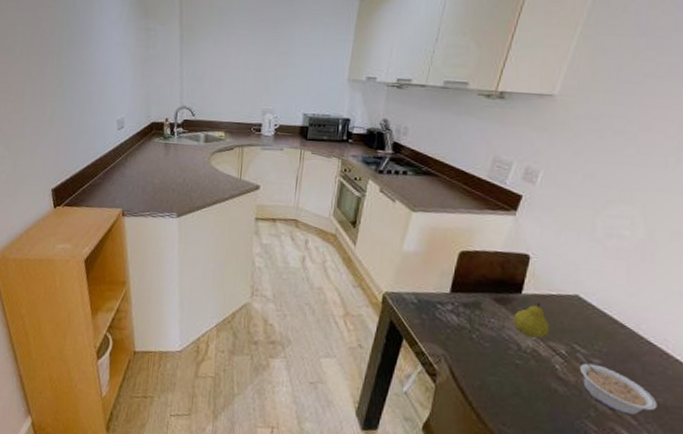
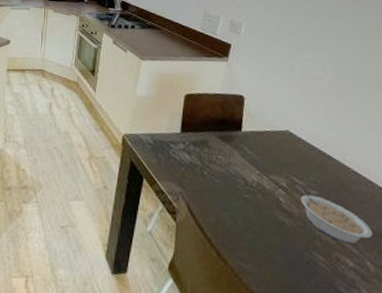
fruit: present [513,303,549,338] -> none [237,139,269,173]

